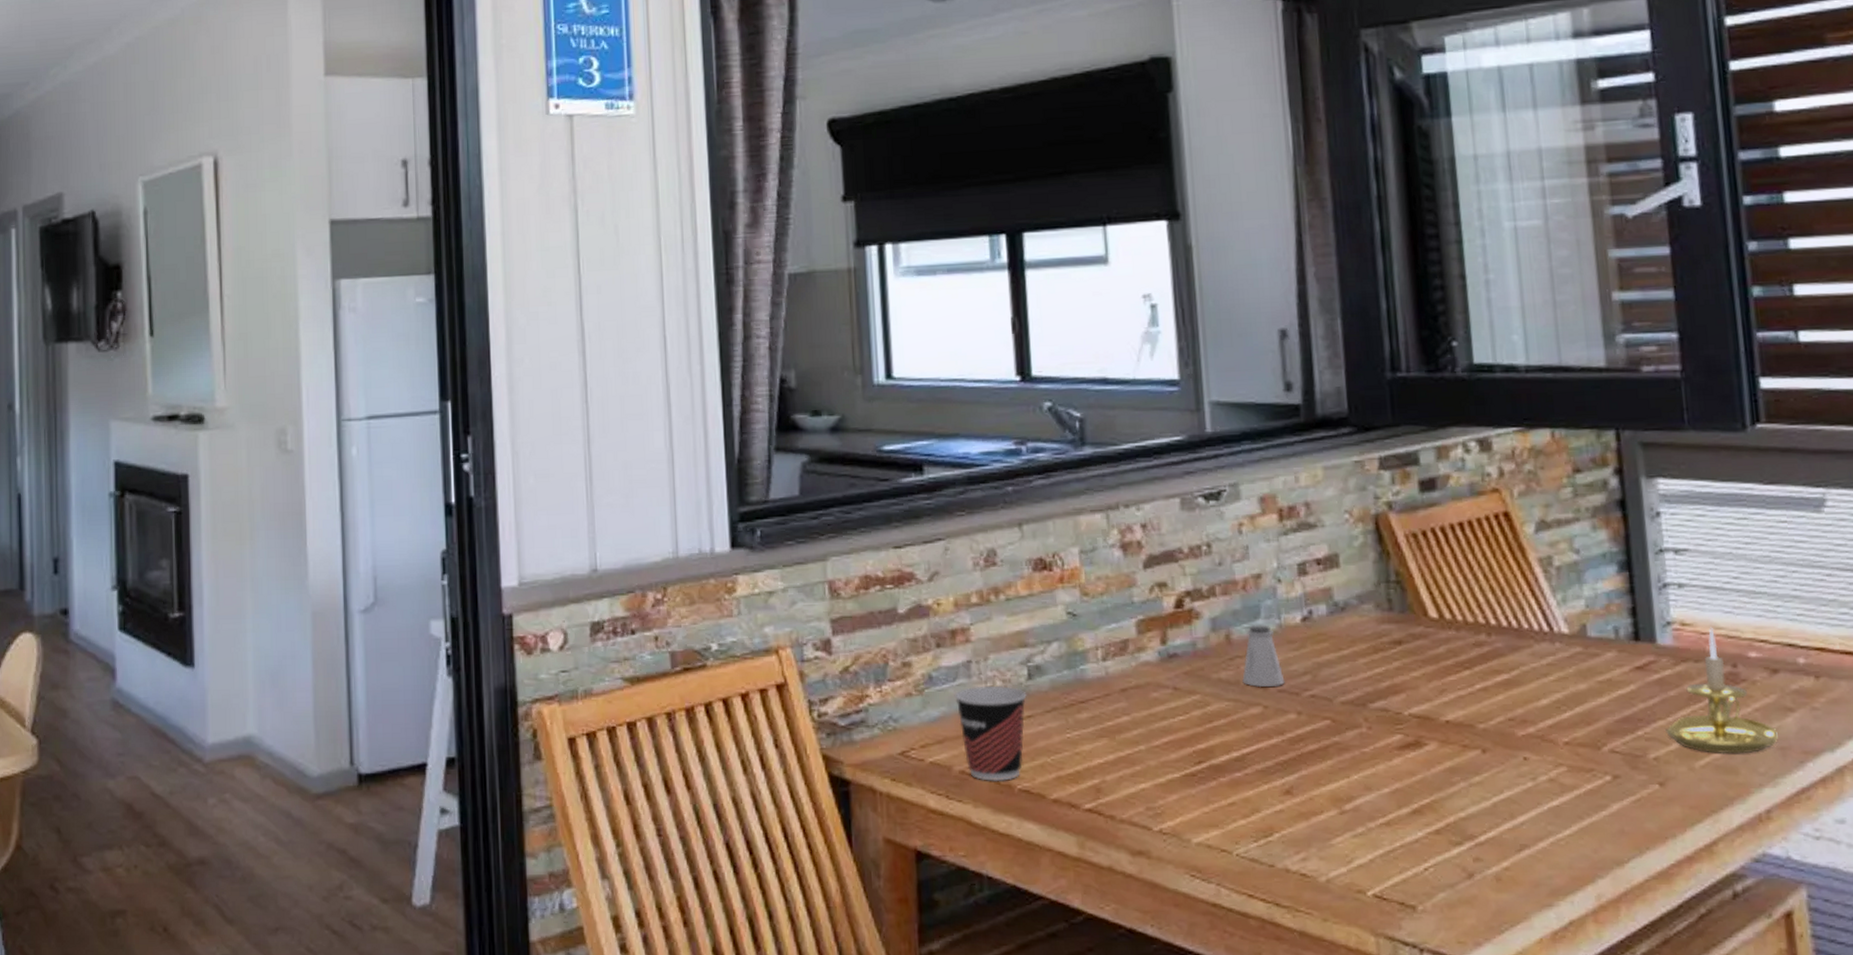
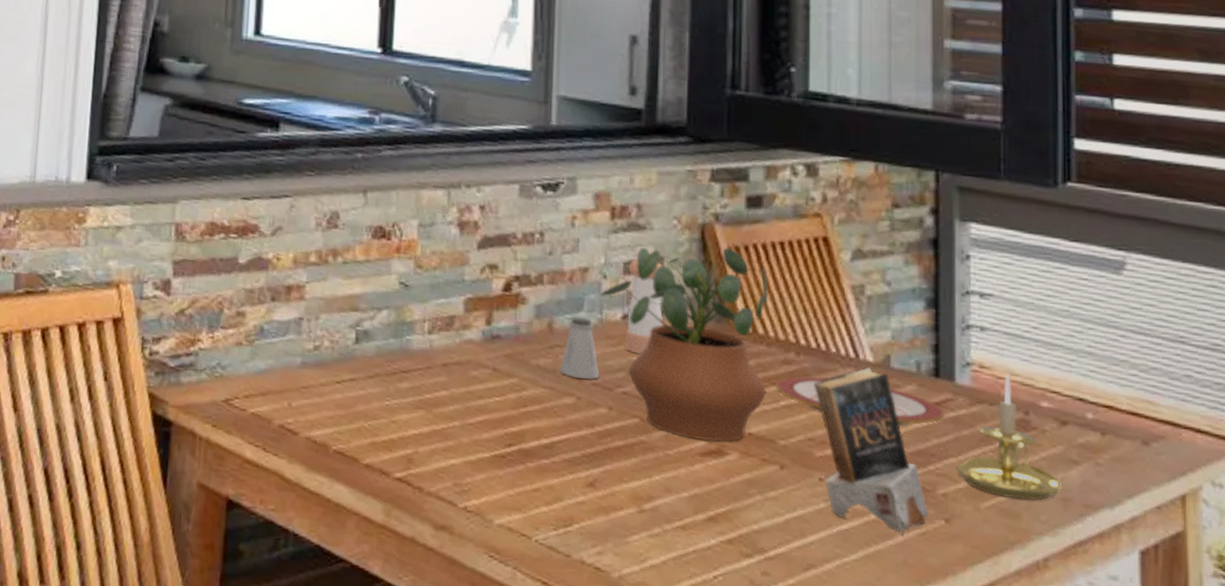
cup: present [954,685,1027,781] -> none [282,343,352,440]
potted plant: none [1276,536,1461,734] -> present [600,247,768,442]
pepper shaker: none [1303,558,1345,656] -> present [625,258,663,355]
plate: none [1469,655,1649,696] -> present [776,376,944,427]
book: none [1508,638,1642,805] -> present [814,366,929,536]

